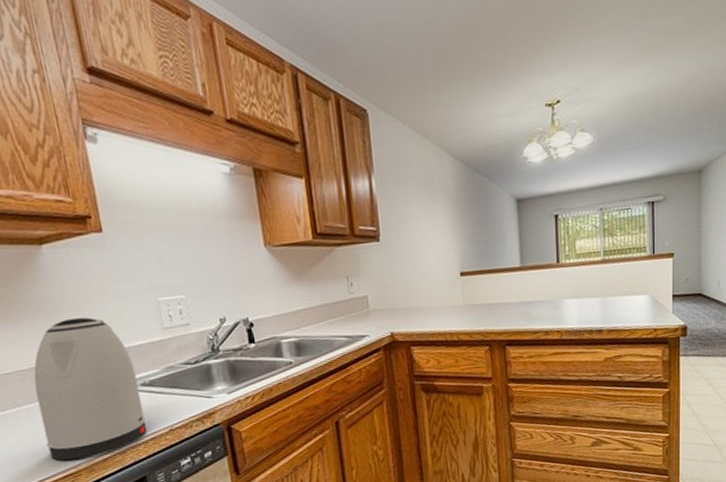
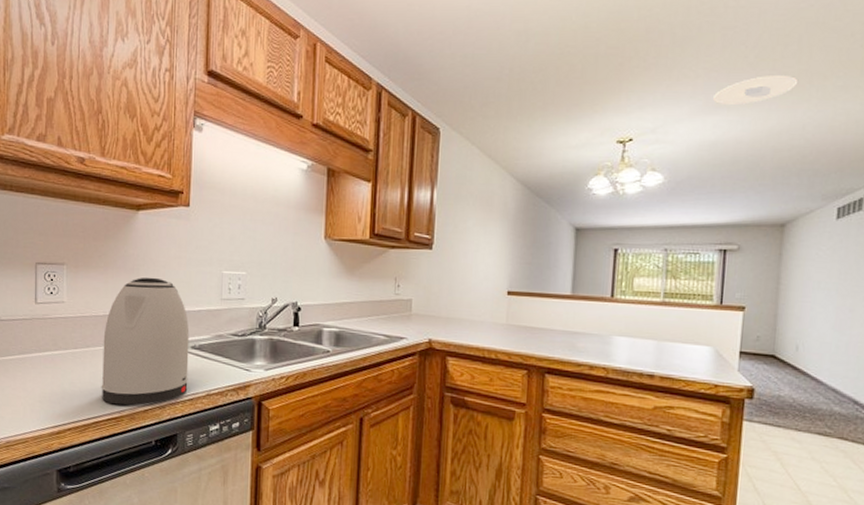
recessed light: none [630,19,704,57] -> present [713,74,799,106]

